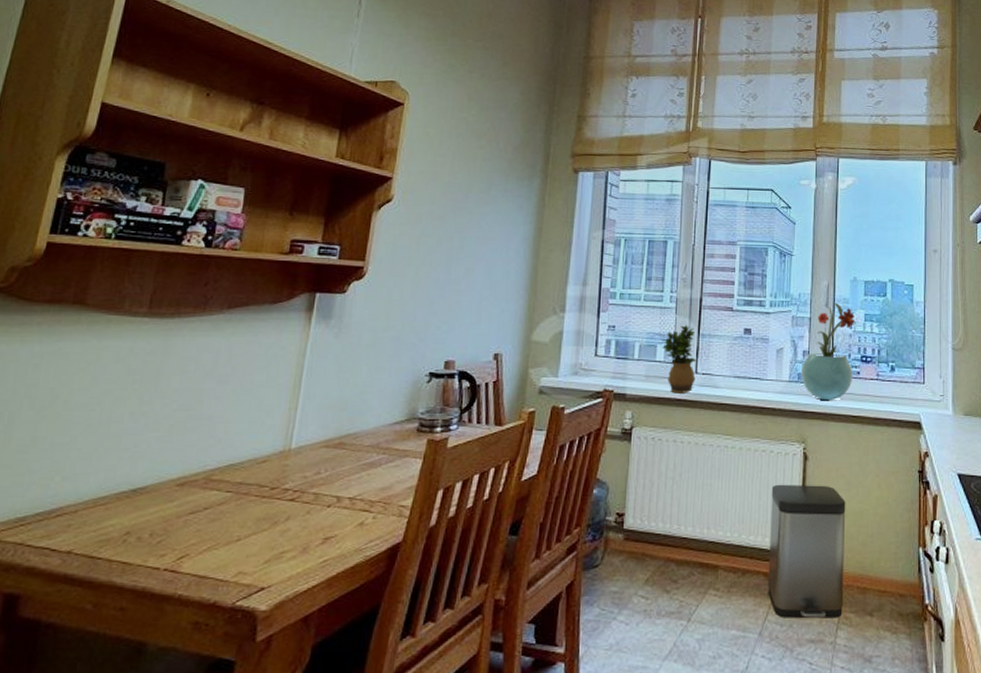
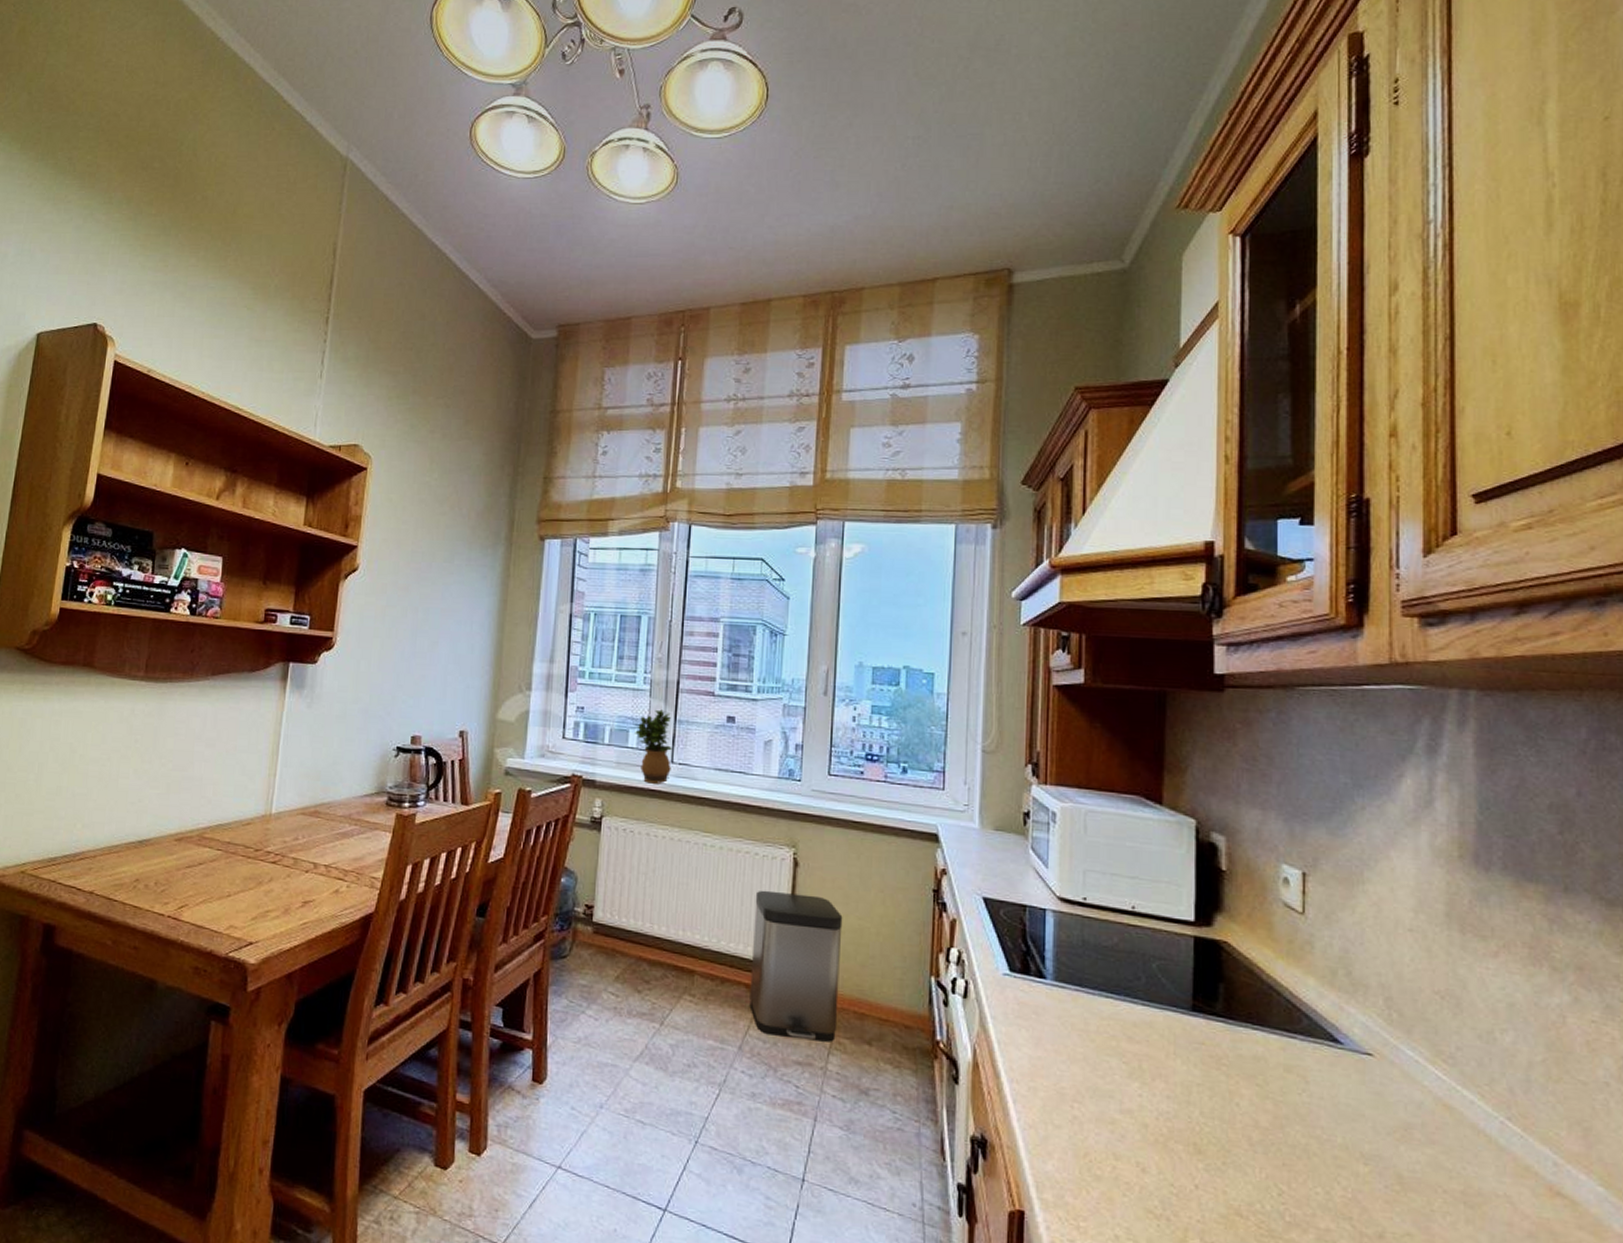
potted flower: present [801,303,860,401] -> none [793,691,865,803]

